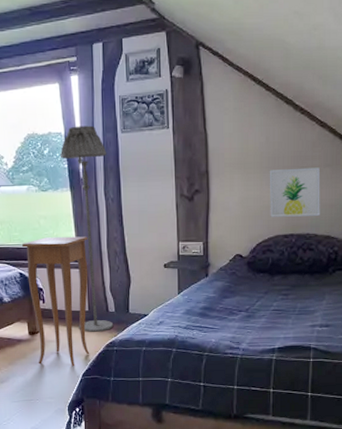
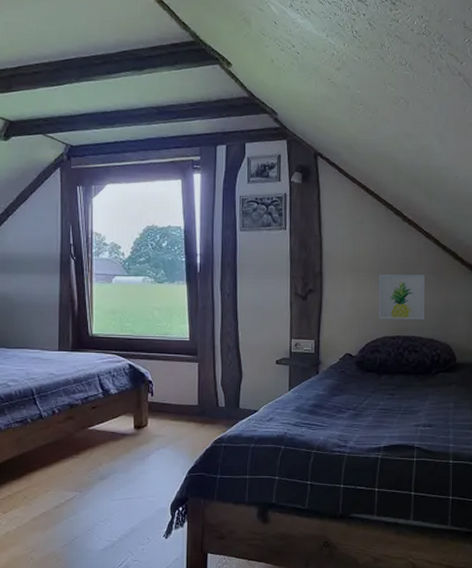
side table: present [22,236,90,367] -> none [134,329,202,463]
floor lamp: present [60,125,114,332] -> none [179,221,225,427]

